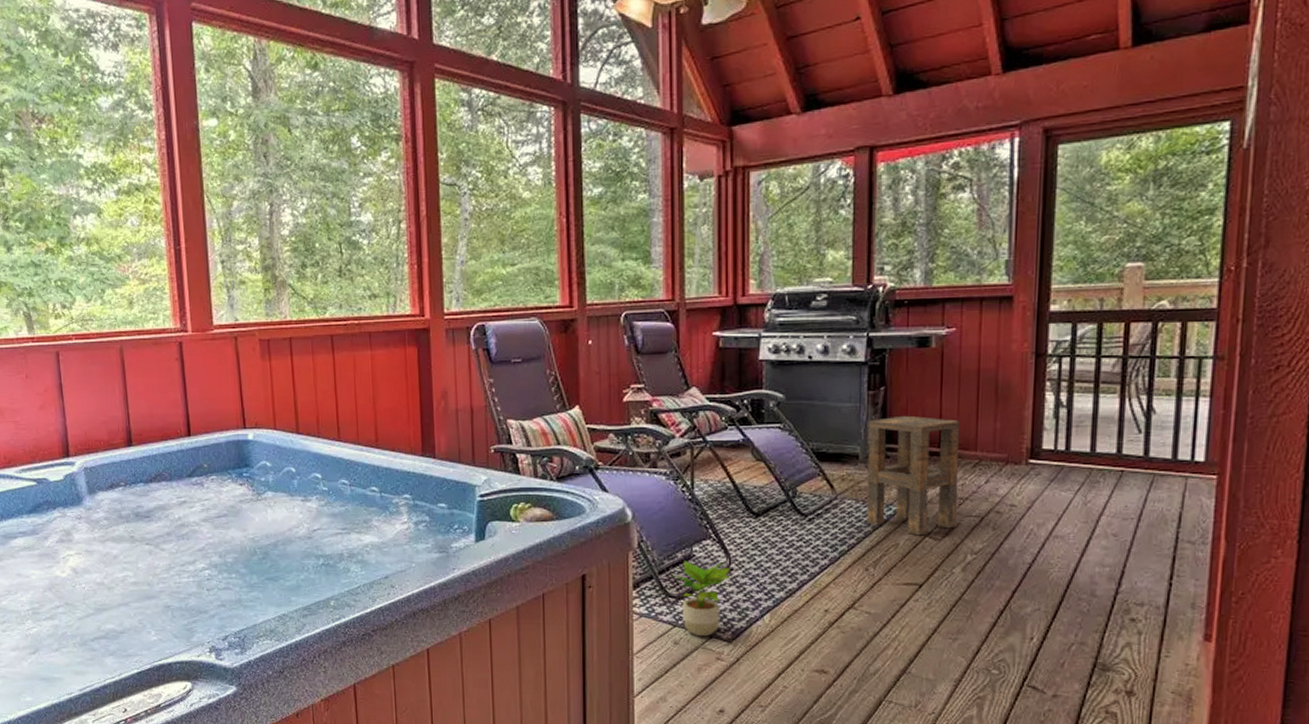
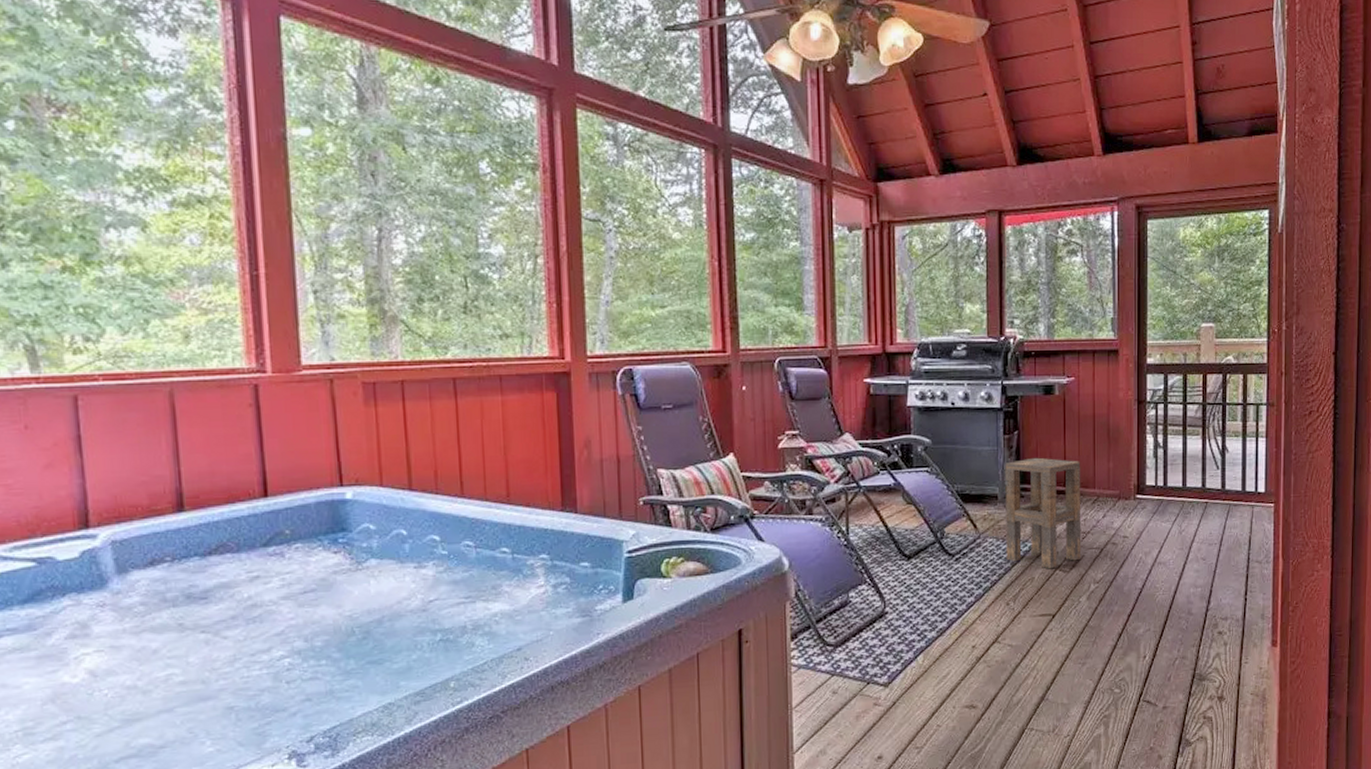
potted plant: present [673,561,731,637] -> none [830,606,886,684]

